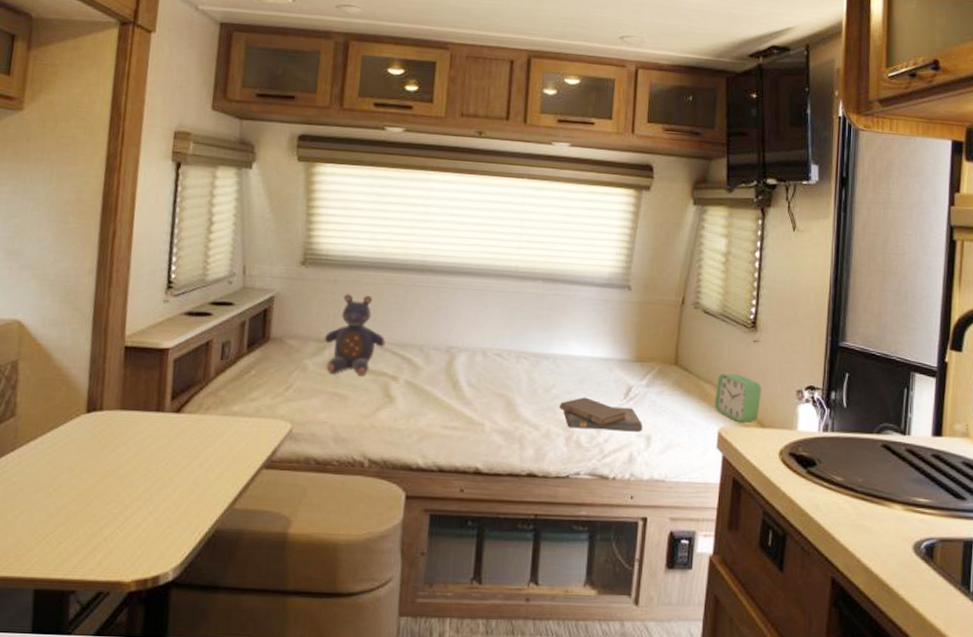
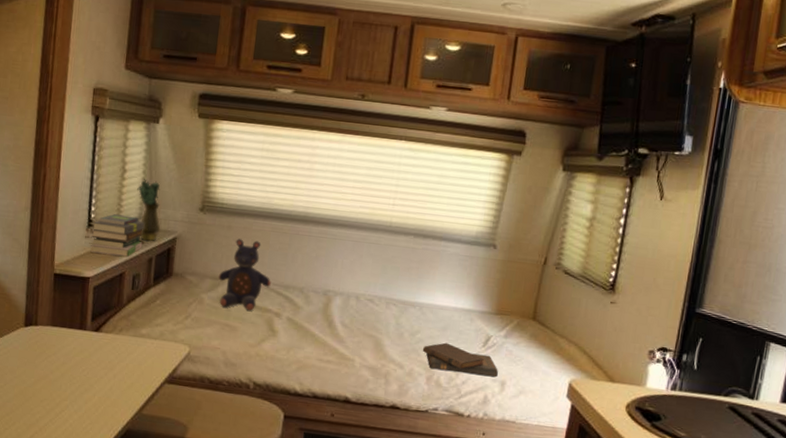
books: none [168,273,236,322] -> present [89,214,145,257]
vase: none [226,231,255,303] -> present [137,179,161,242]
alarm clock: present [714,373,761,422] -> none [567,330,615,376]

